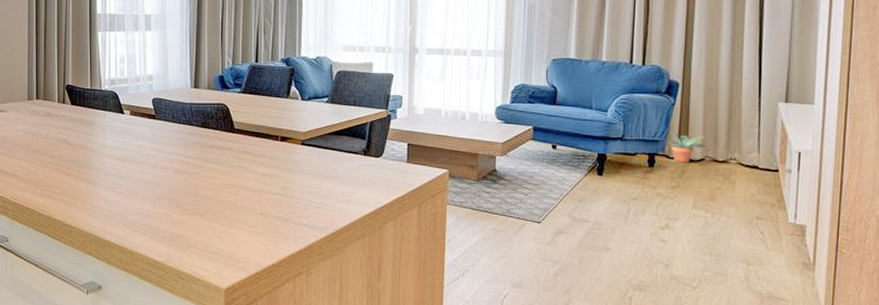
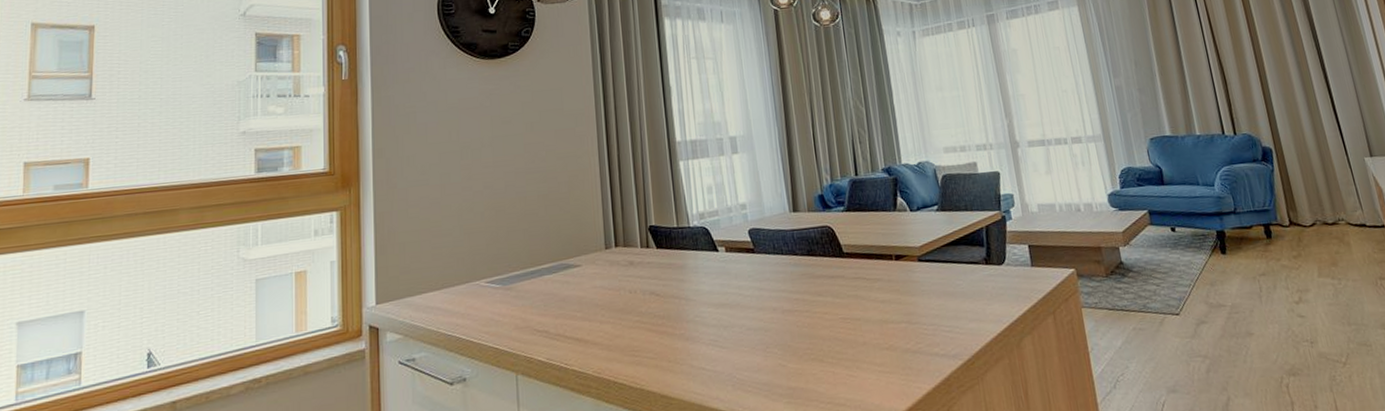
potted plant: present [665,131,709,162] -> none [1274,198,1315,230]

